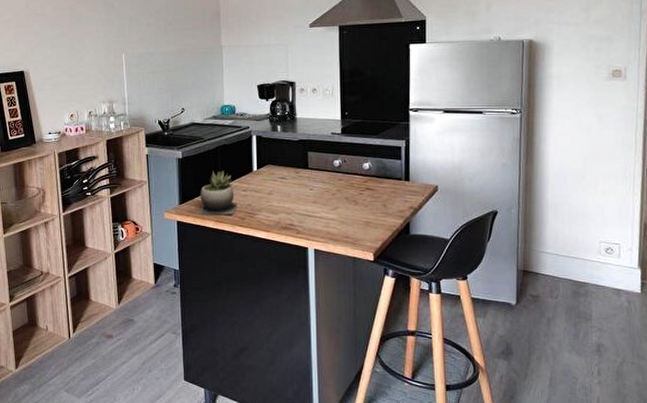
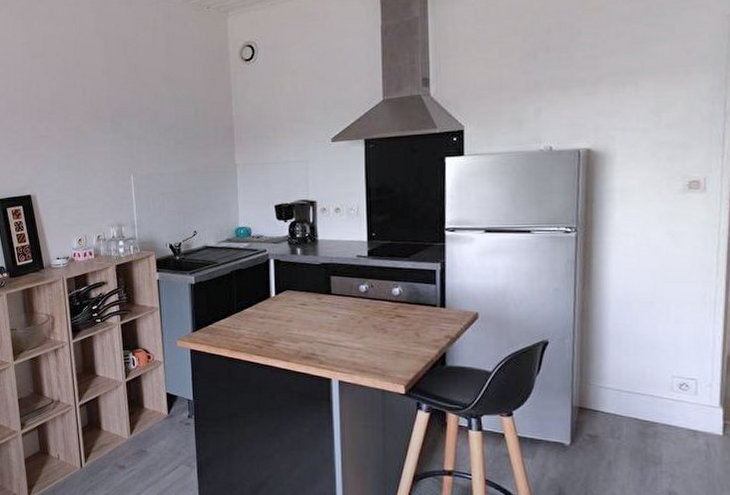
succulent plant: present [198,170,237,215] -> none [212,296,254,343]

